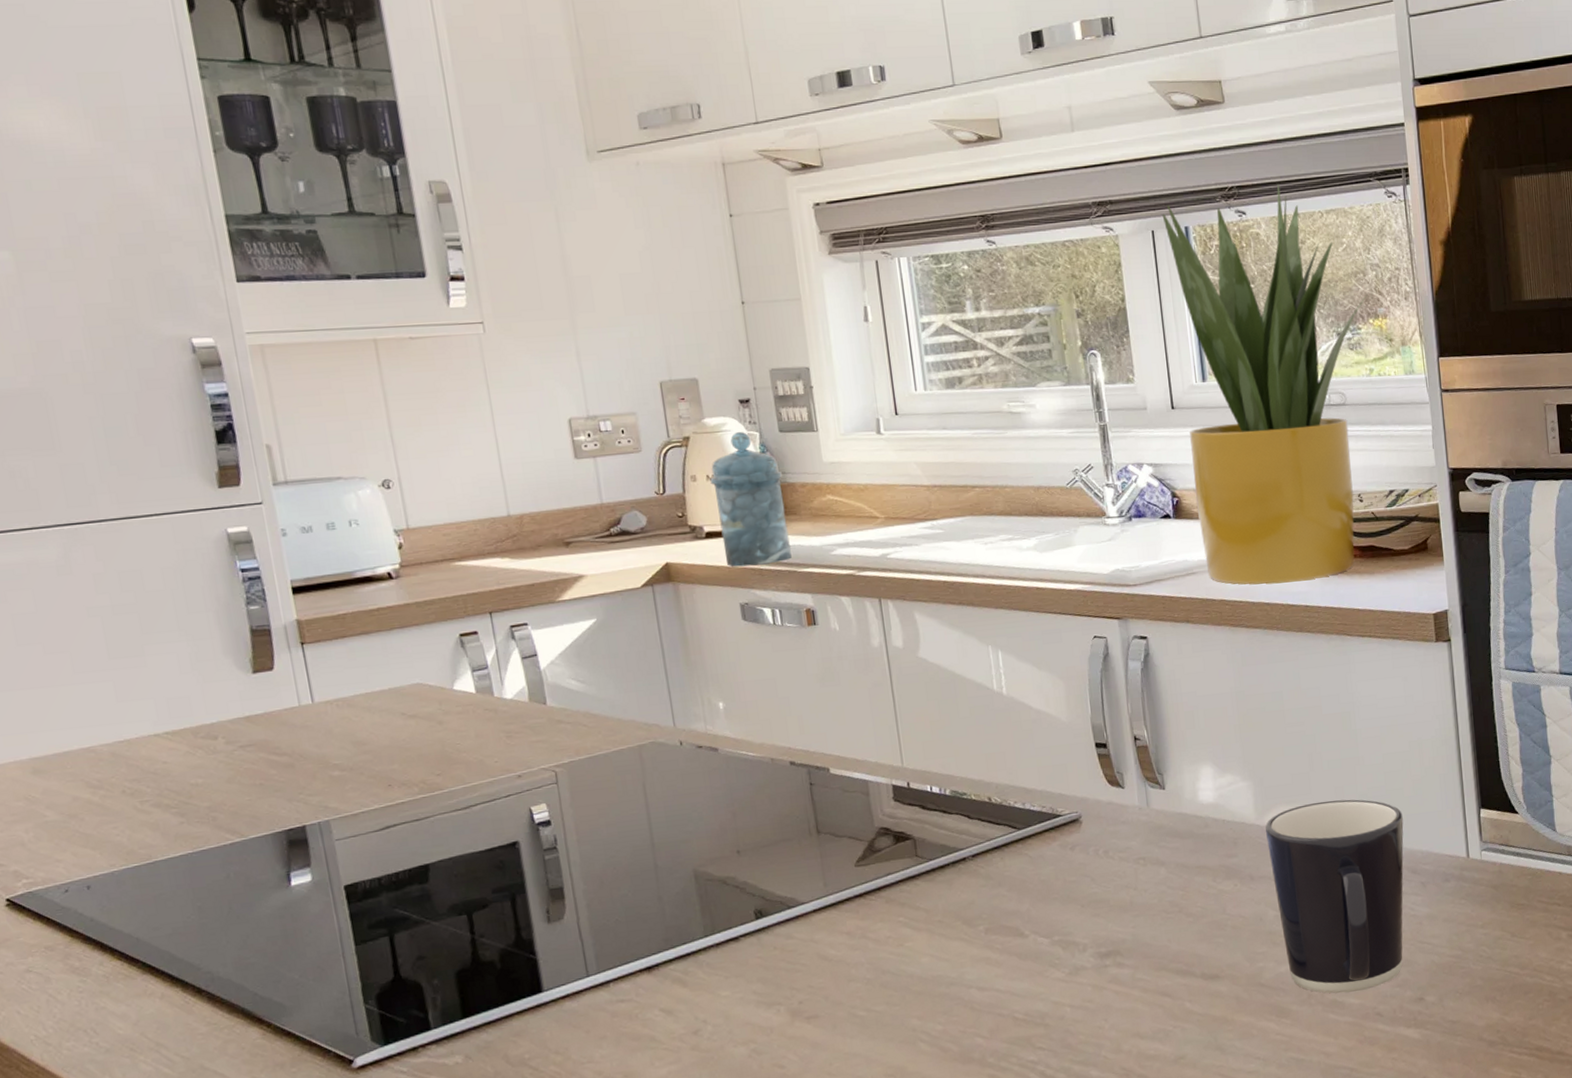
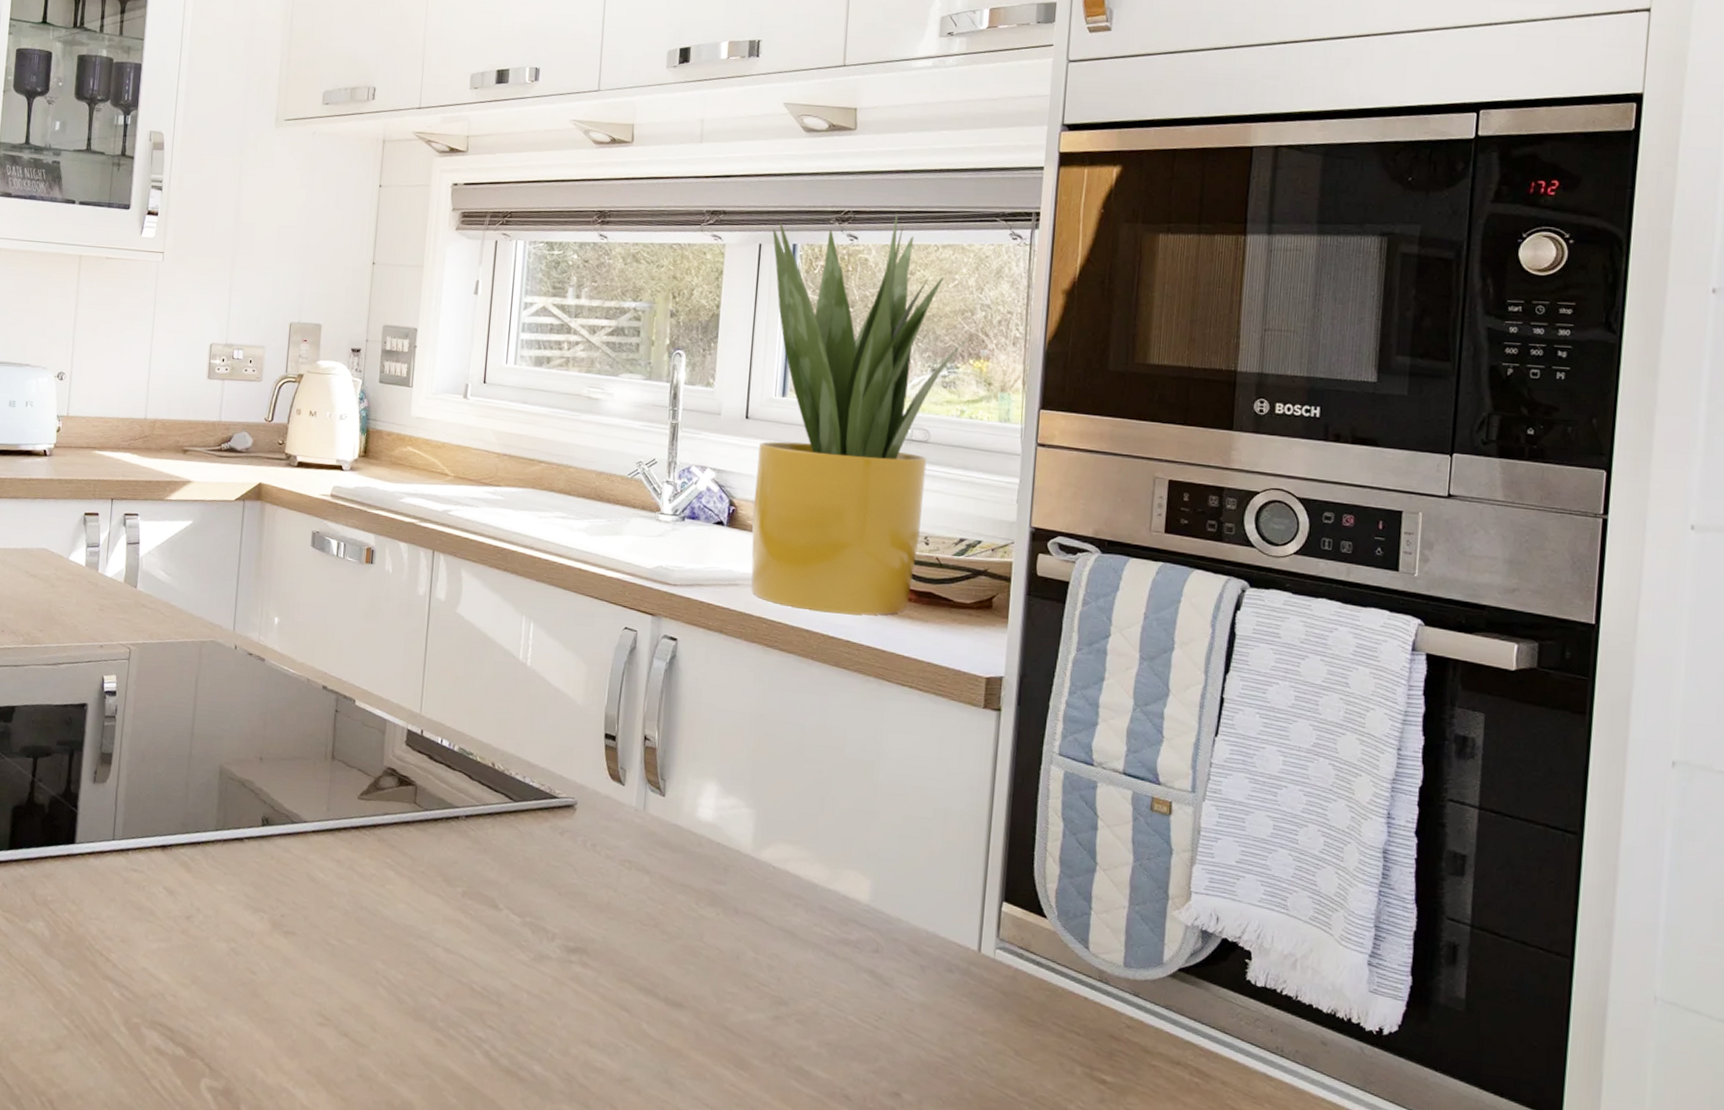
canister: present [710,431,792,567] -> none [309,376,374,500]
mug: present [1265,799,1404,994] -> none [757,848,913,1066]

